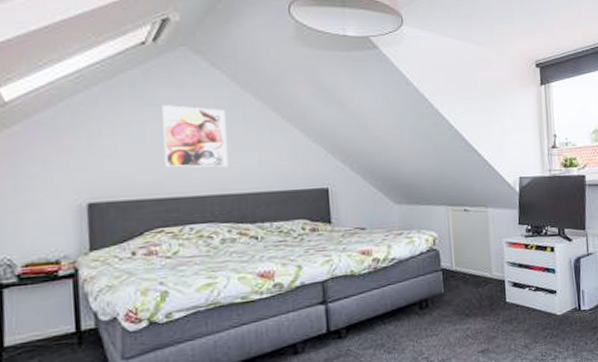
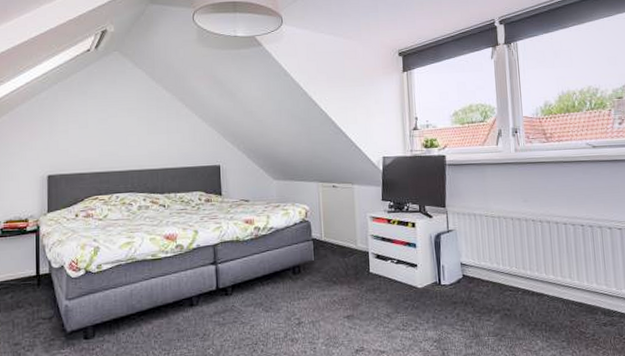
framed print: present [162,105,229,168] -> none [100,98,145,148]

